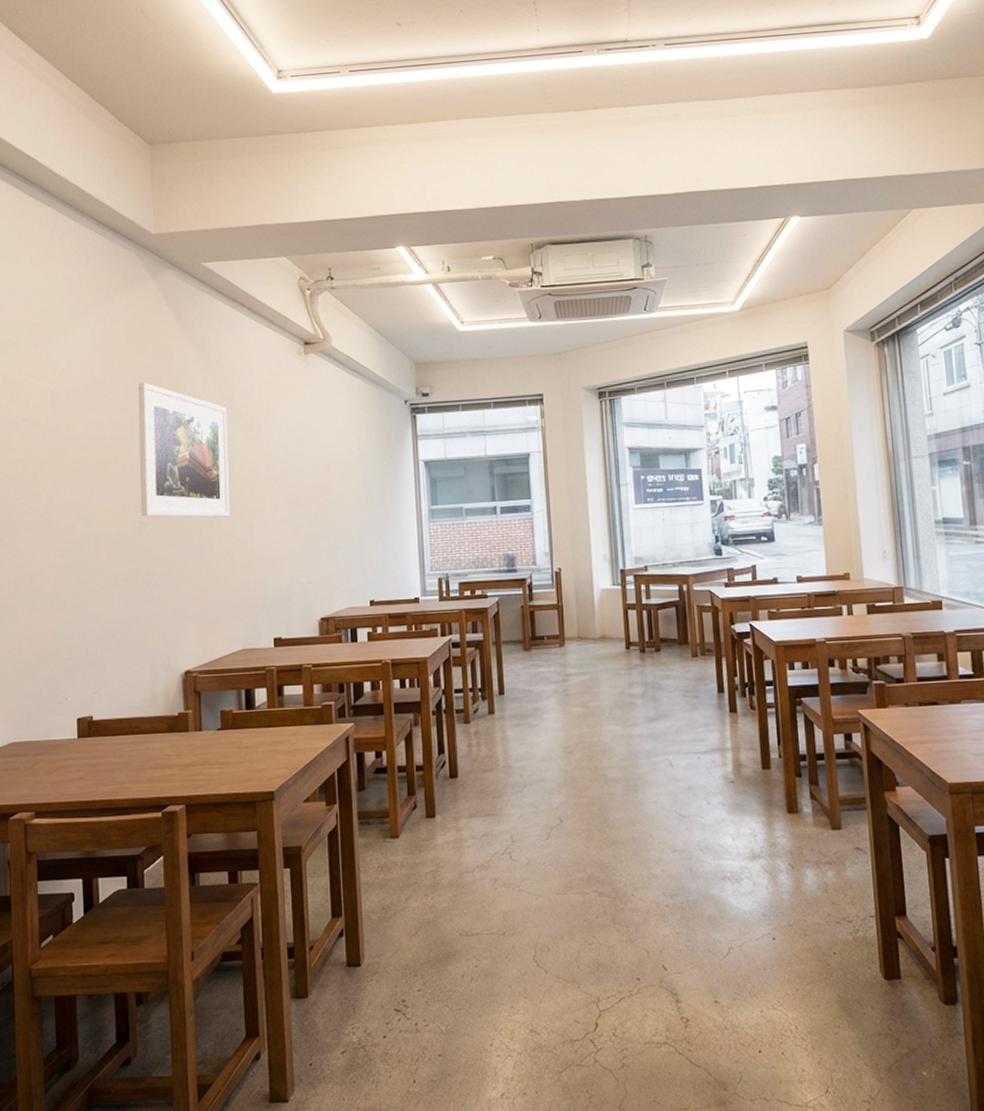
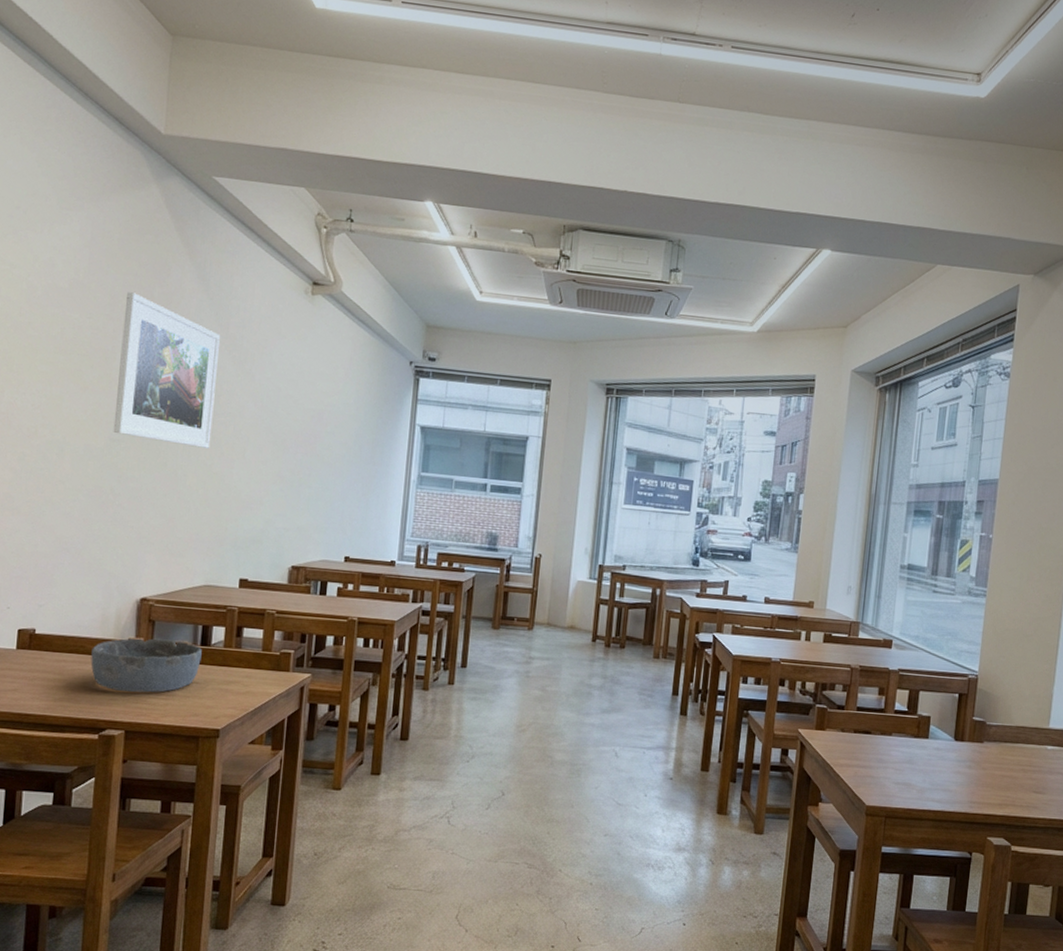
bowl: none [146,708,248,767] -> present [91,638,202,693]

